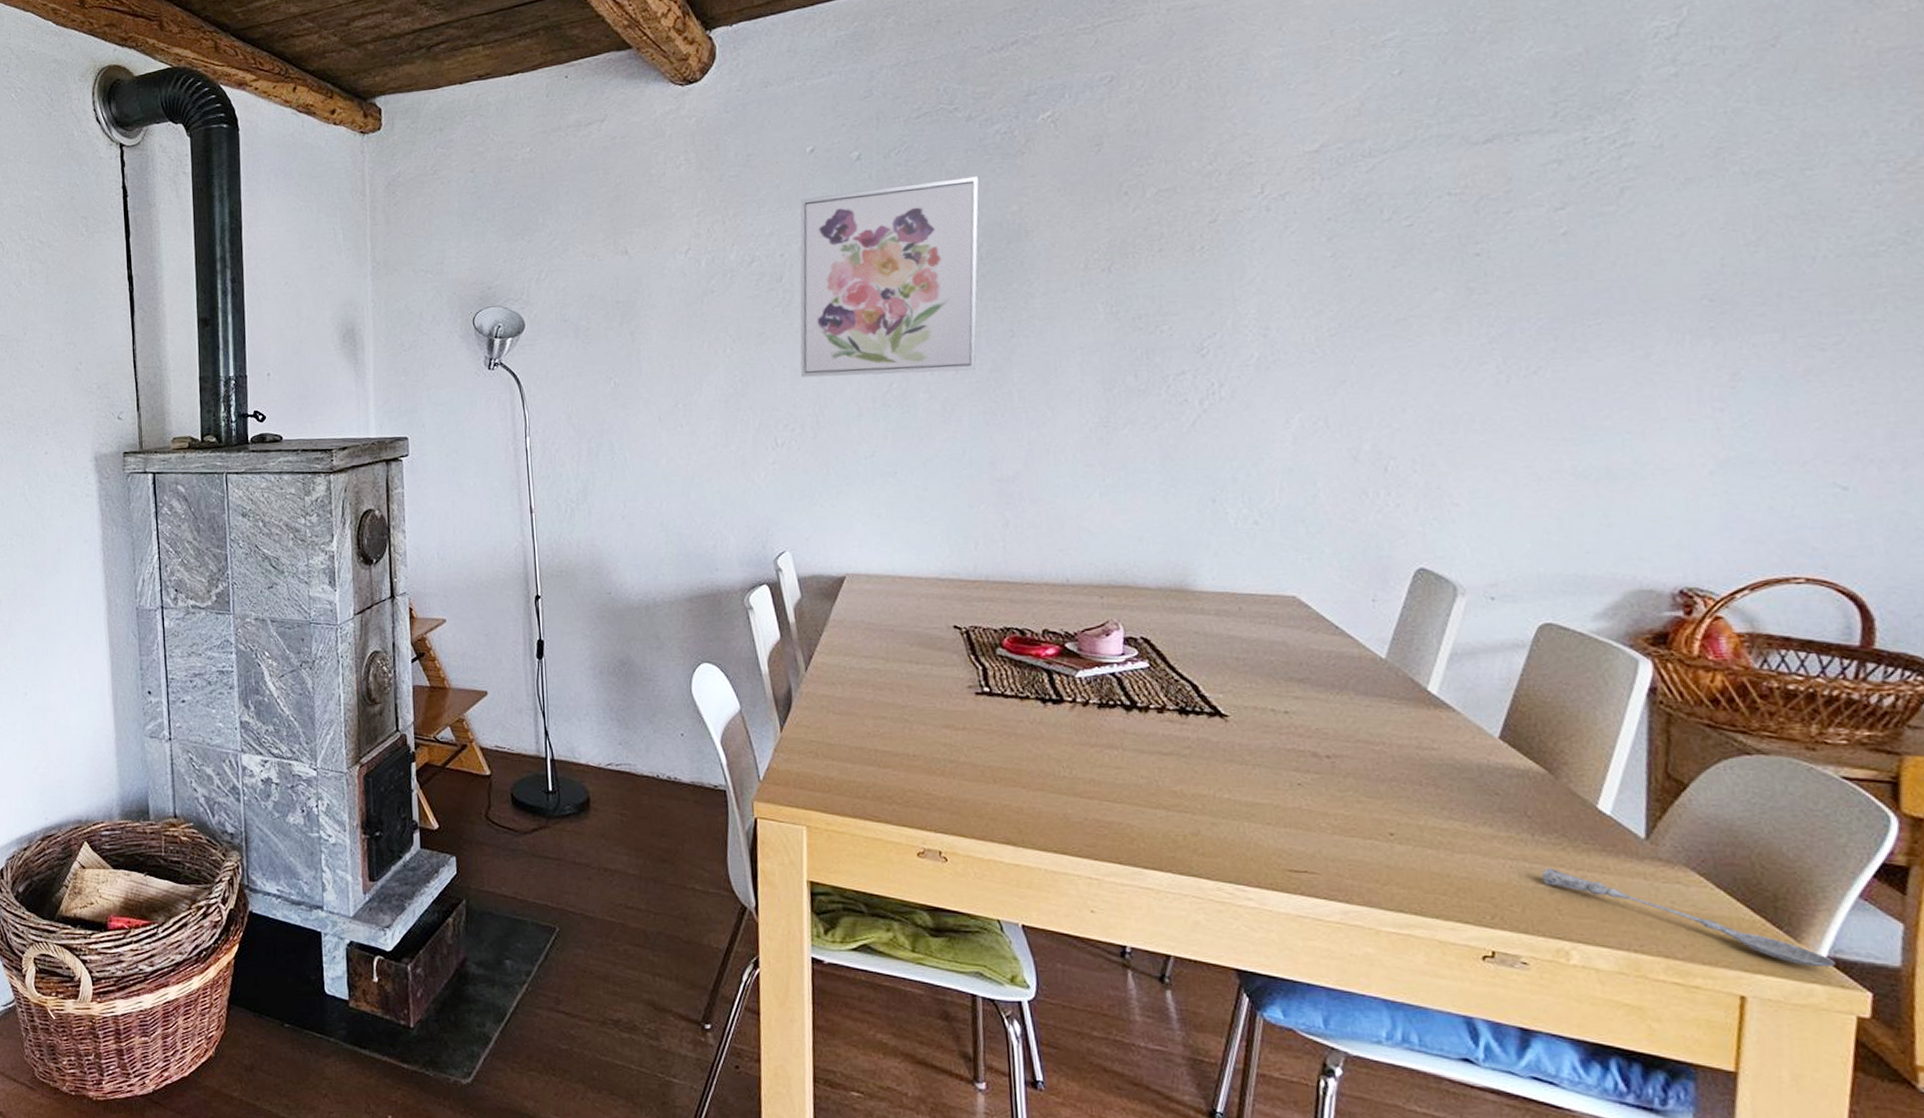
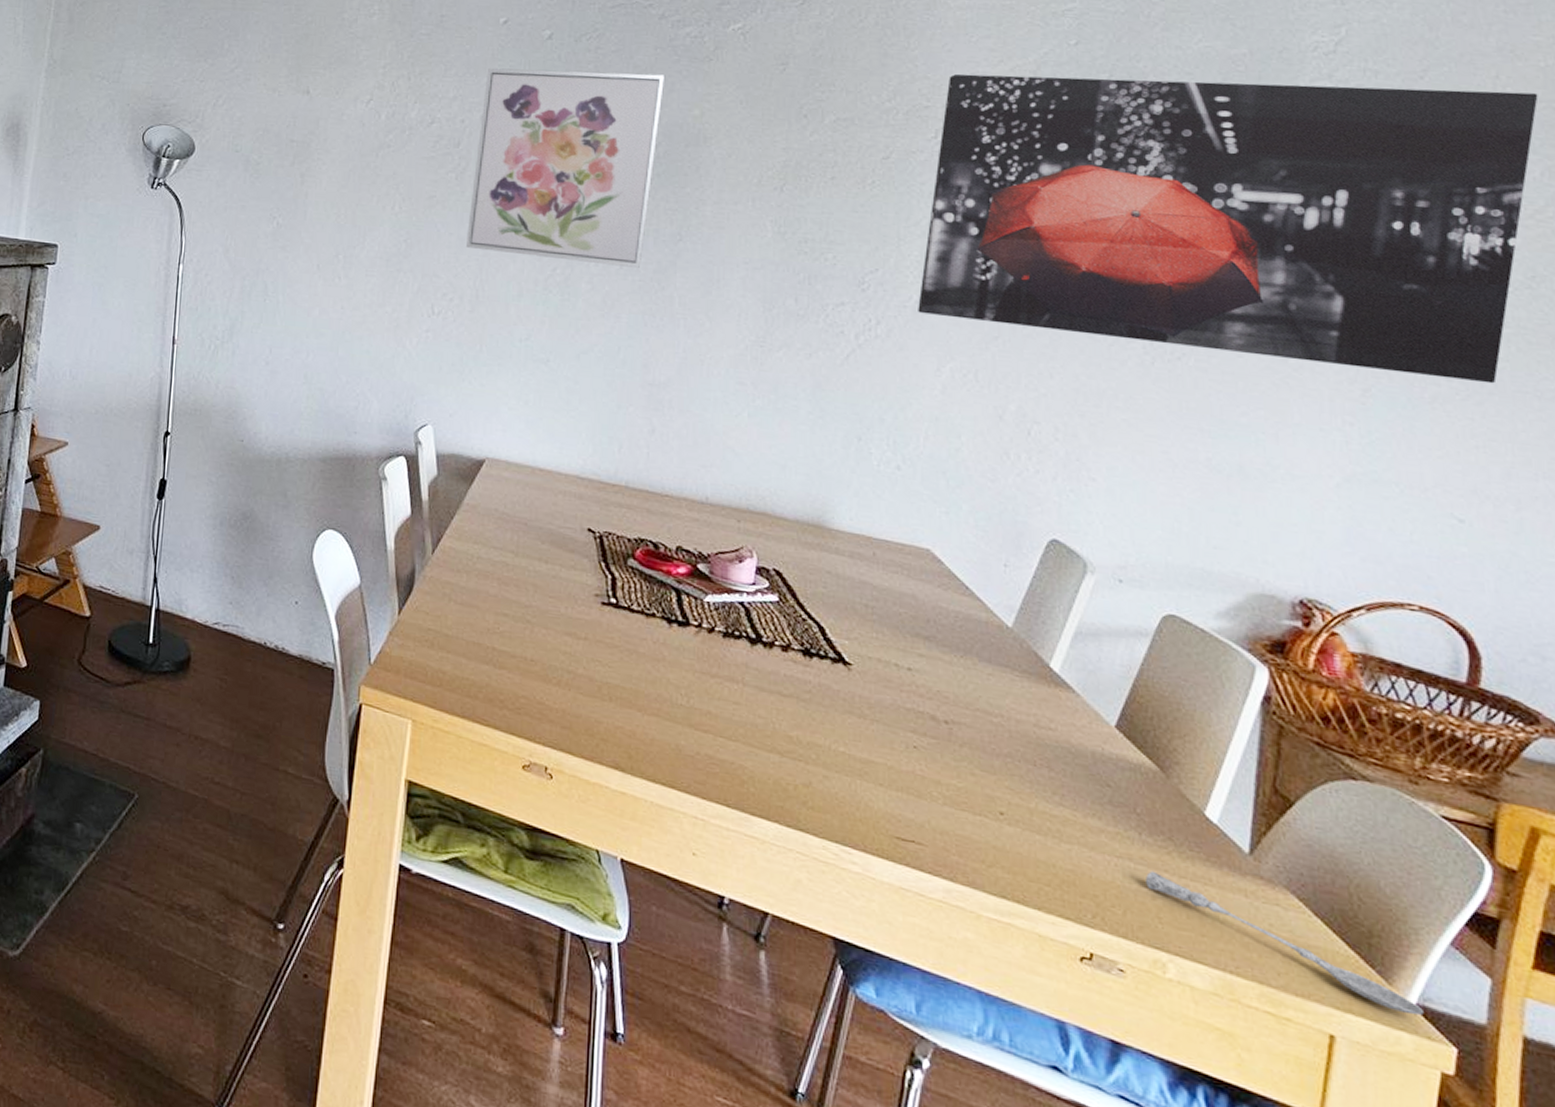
wall art: none [1260,41,1903,370] -> present [918,74,1538,384]

